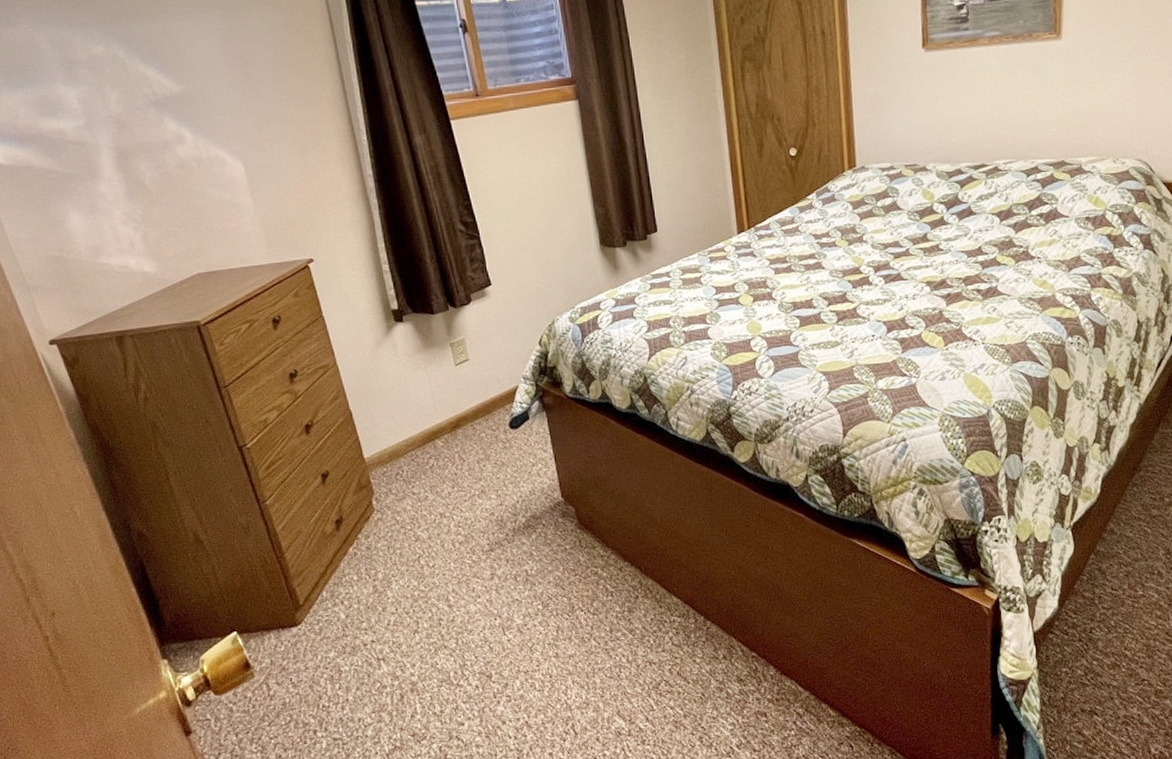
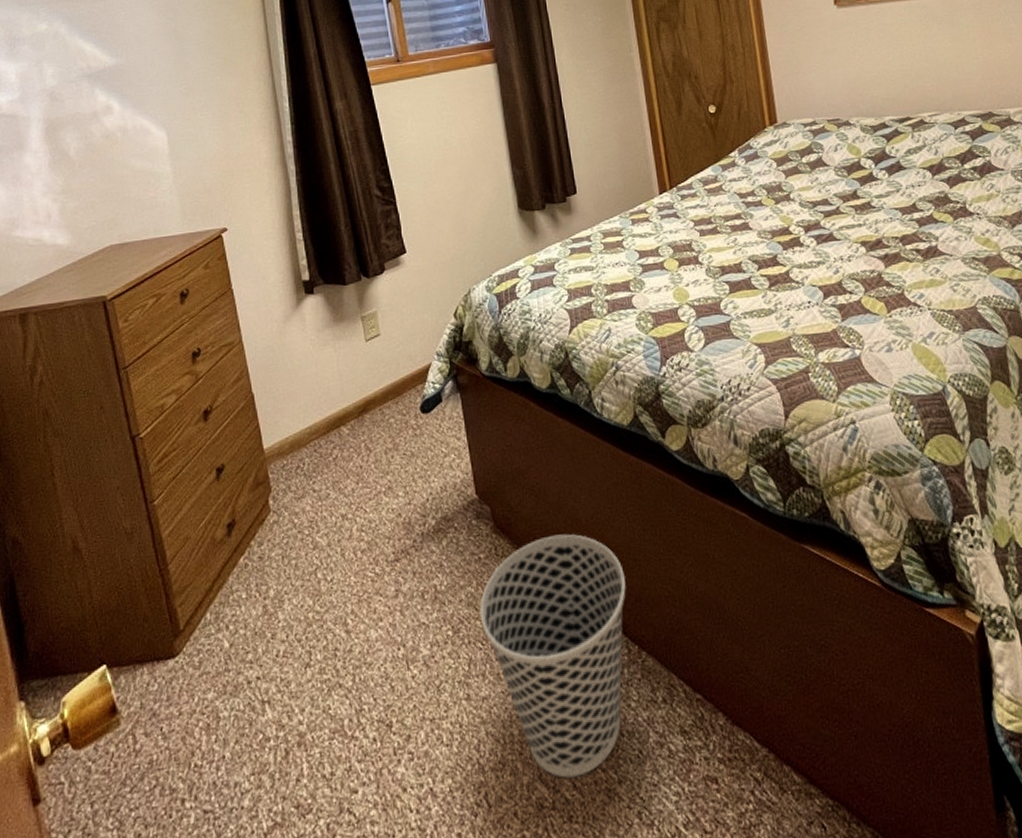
wastebasket: none [566,529,695,714] -> present [479,533,626,778]

